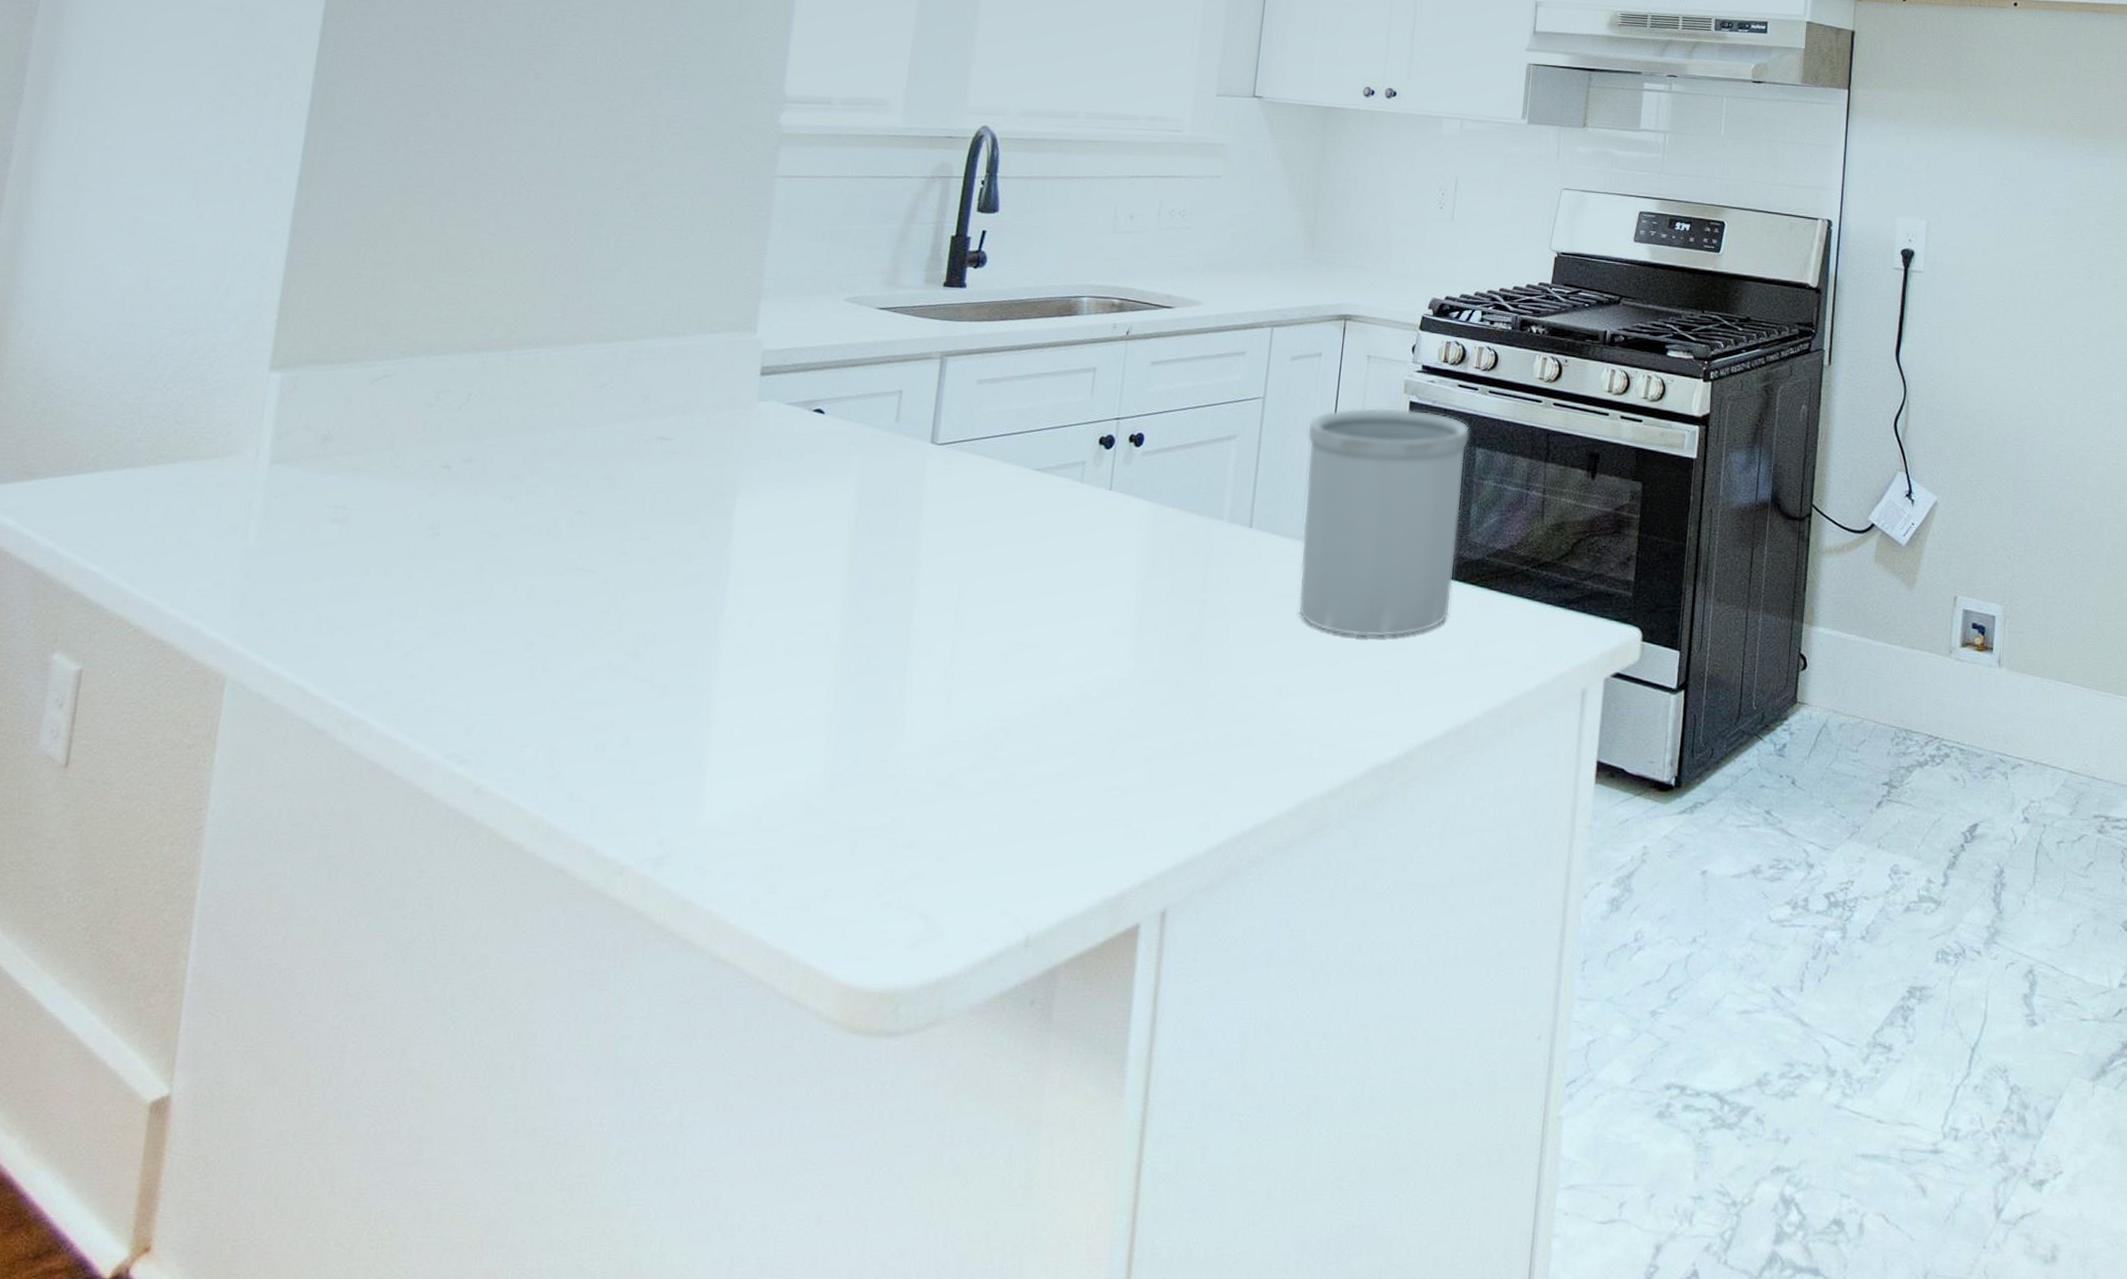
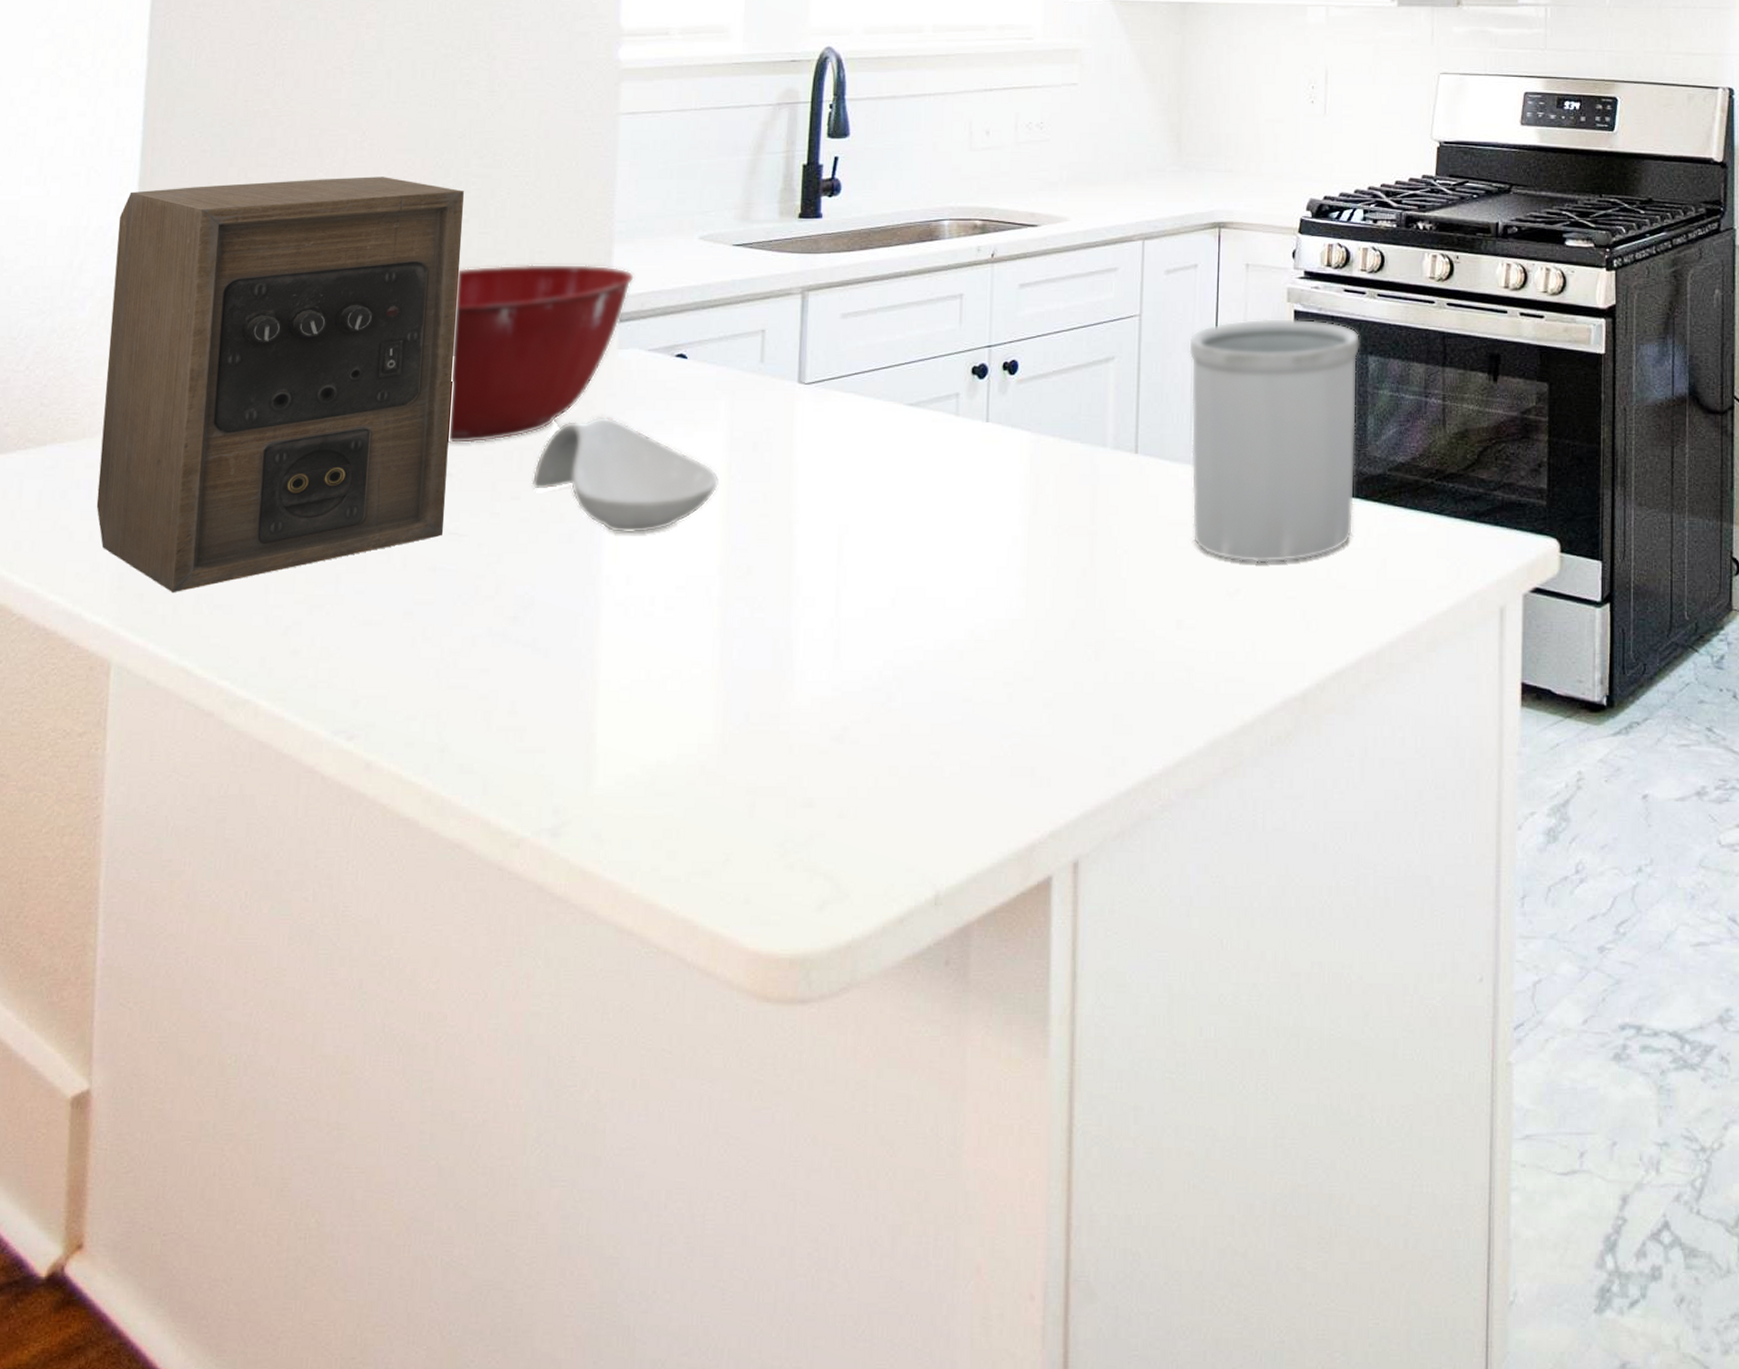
speaker: none [224,219,617,612] -> present [96,177,464,592]
mixing bowl: none [582,313,779,484] -> present [447,263,634,444]
spoon rest: none [662,464,847,579] -> present [532,417,720,534]

